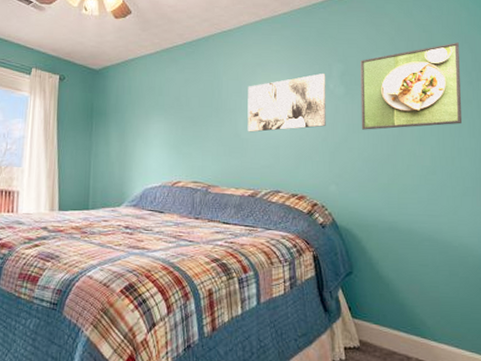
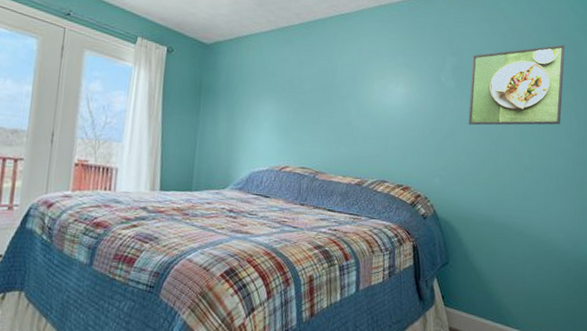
wall art: present [247,74,326,132] -> none [358,65,439,121]

